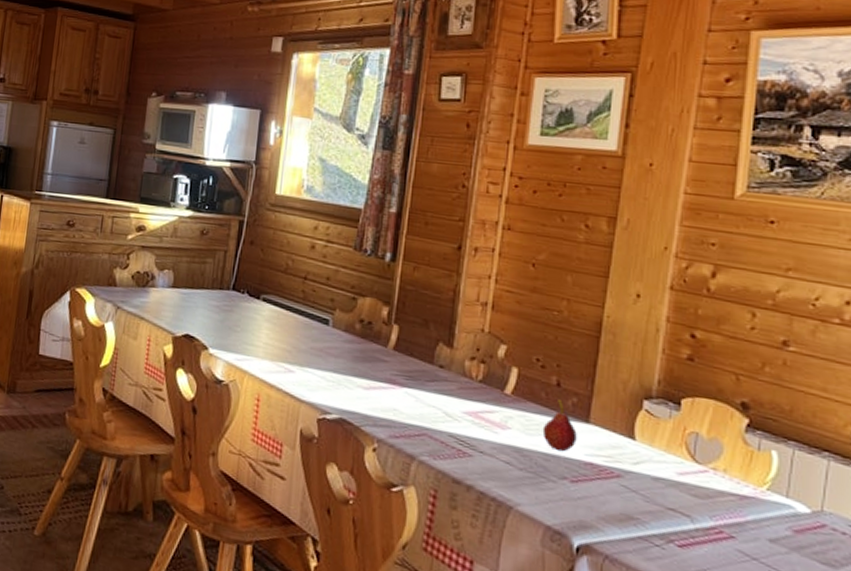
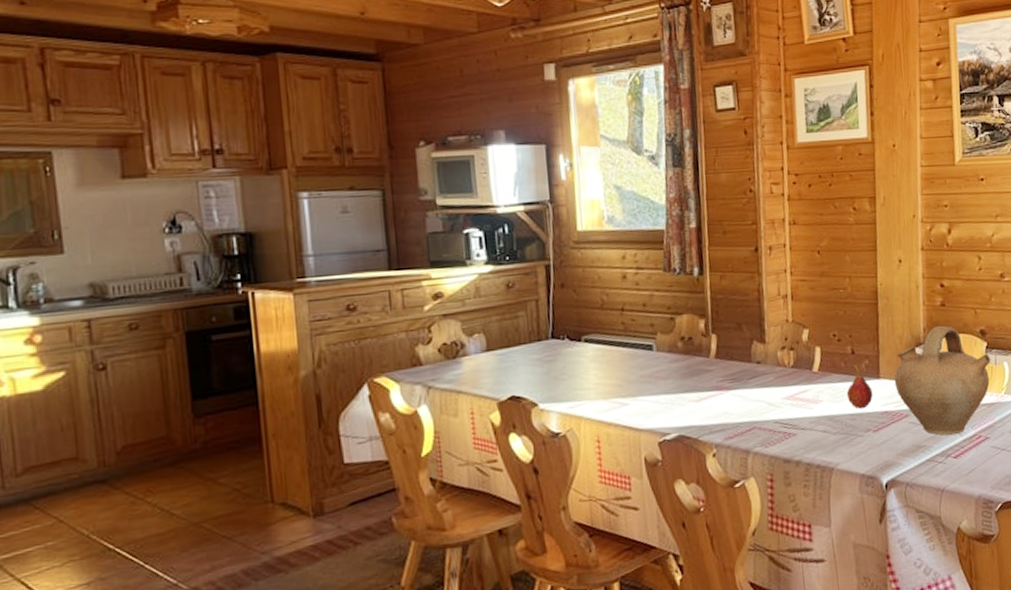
jug: none [609,381,753,519] -> present [894,325,991,435]

